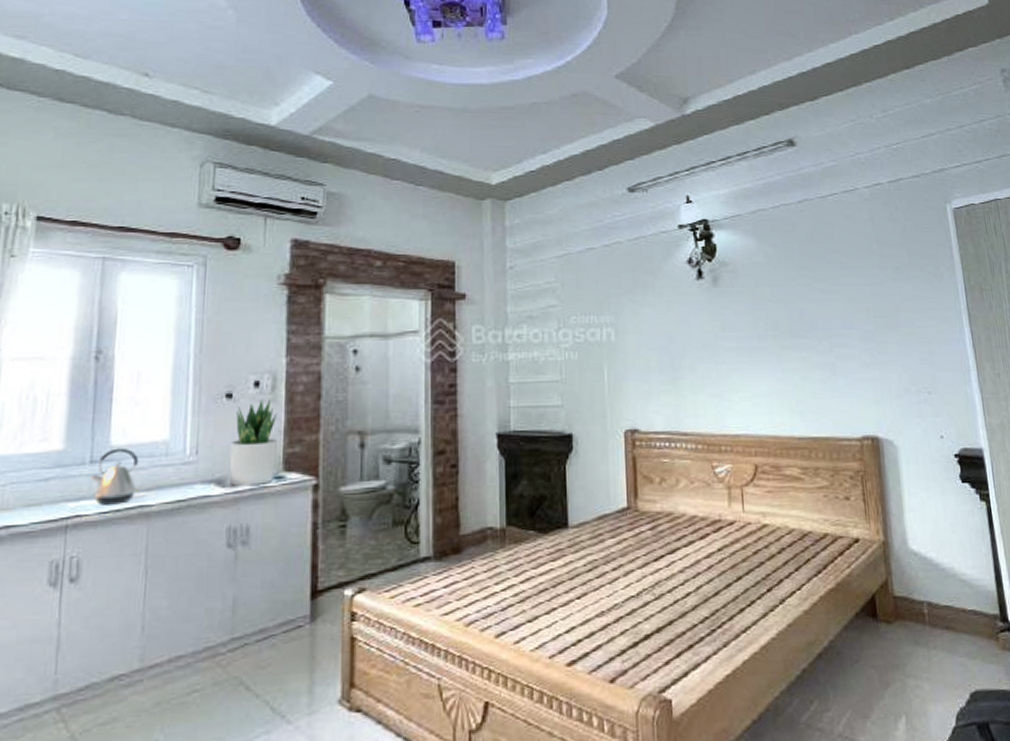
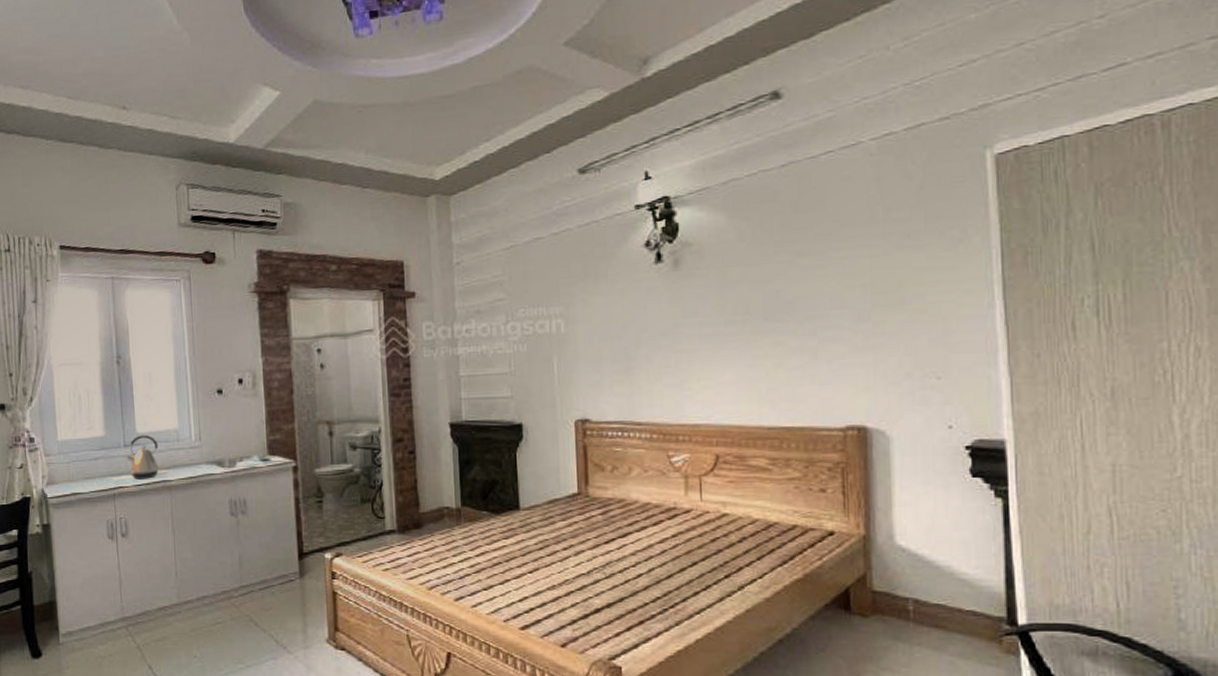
planter: present [229,399,278,487] -> none [224,394,262,467]

